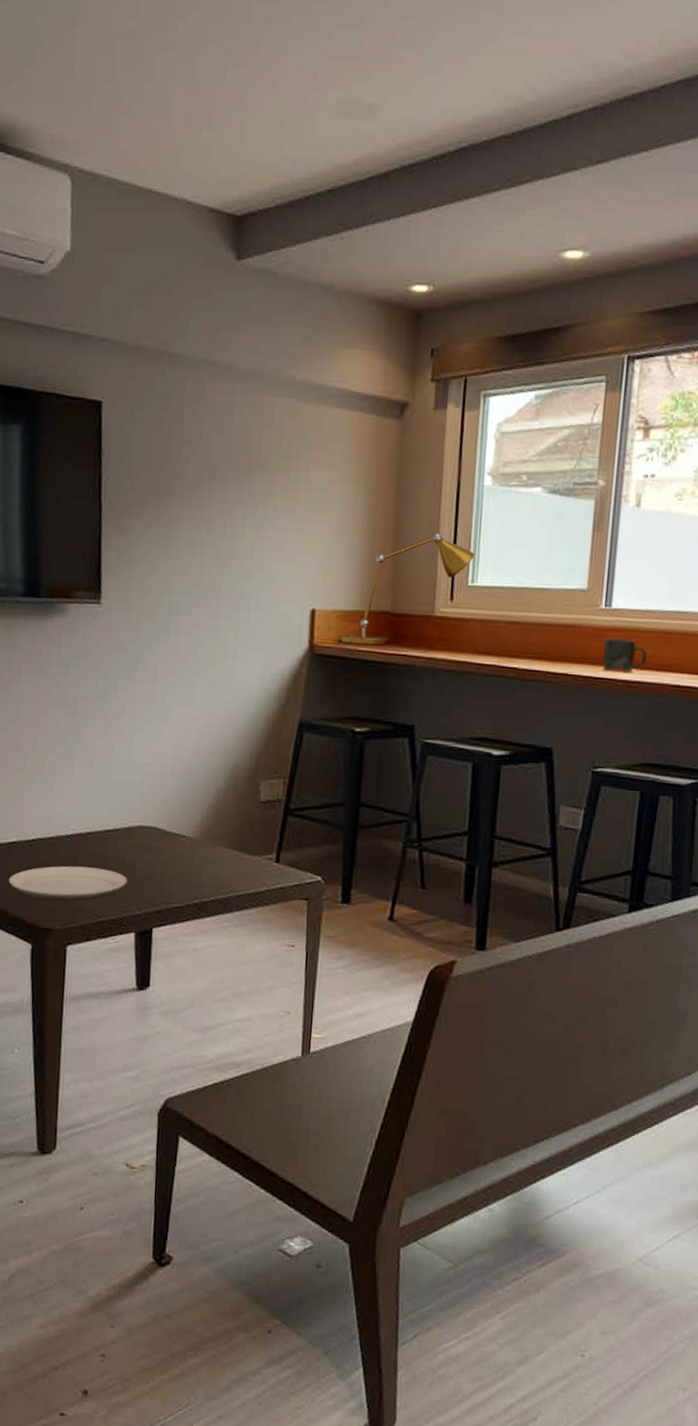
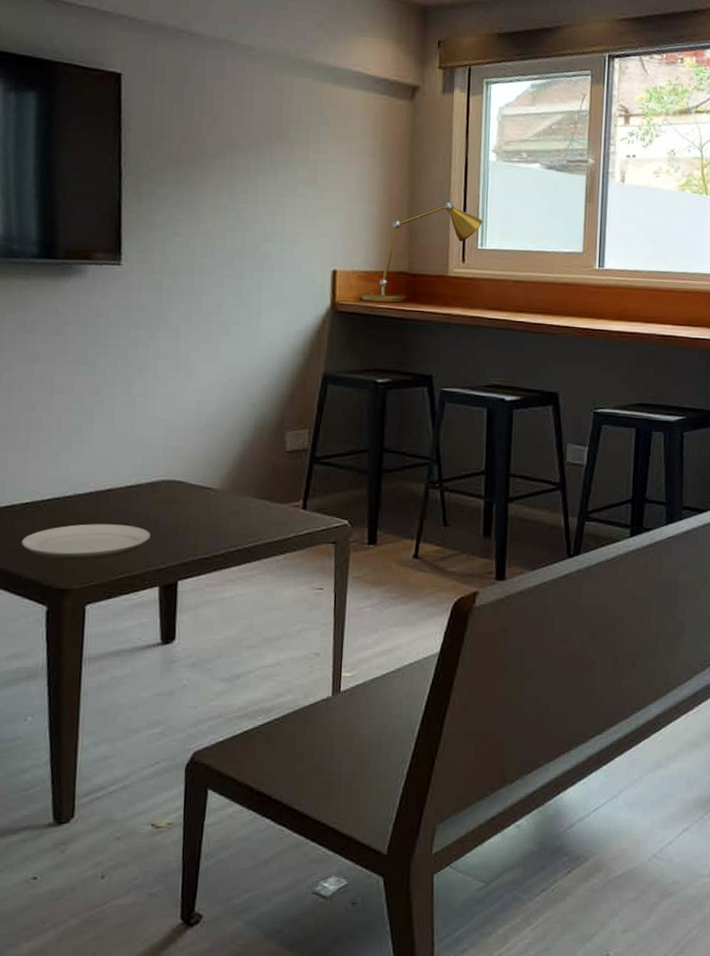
mug: present [602,637,647,673] -> none [598,294,636,325]

